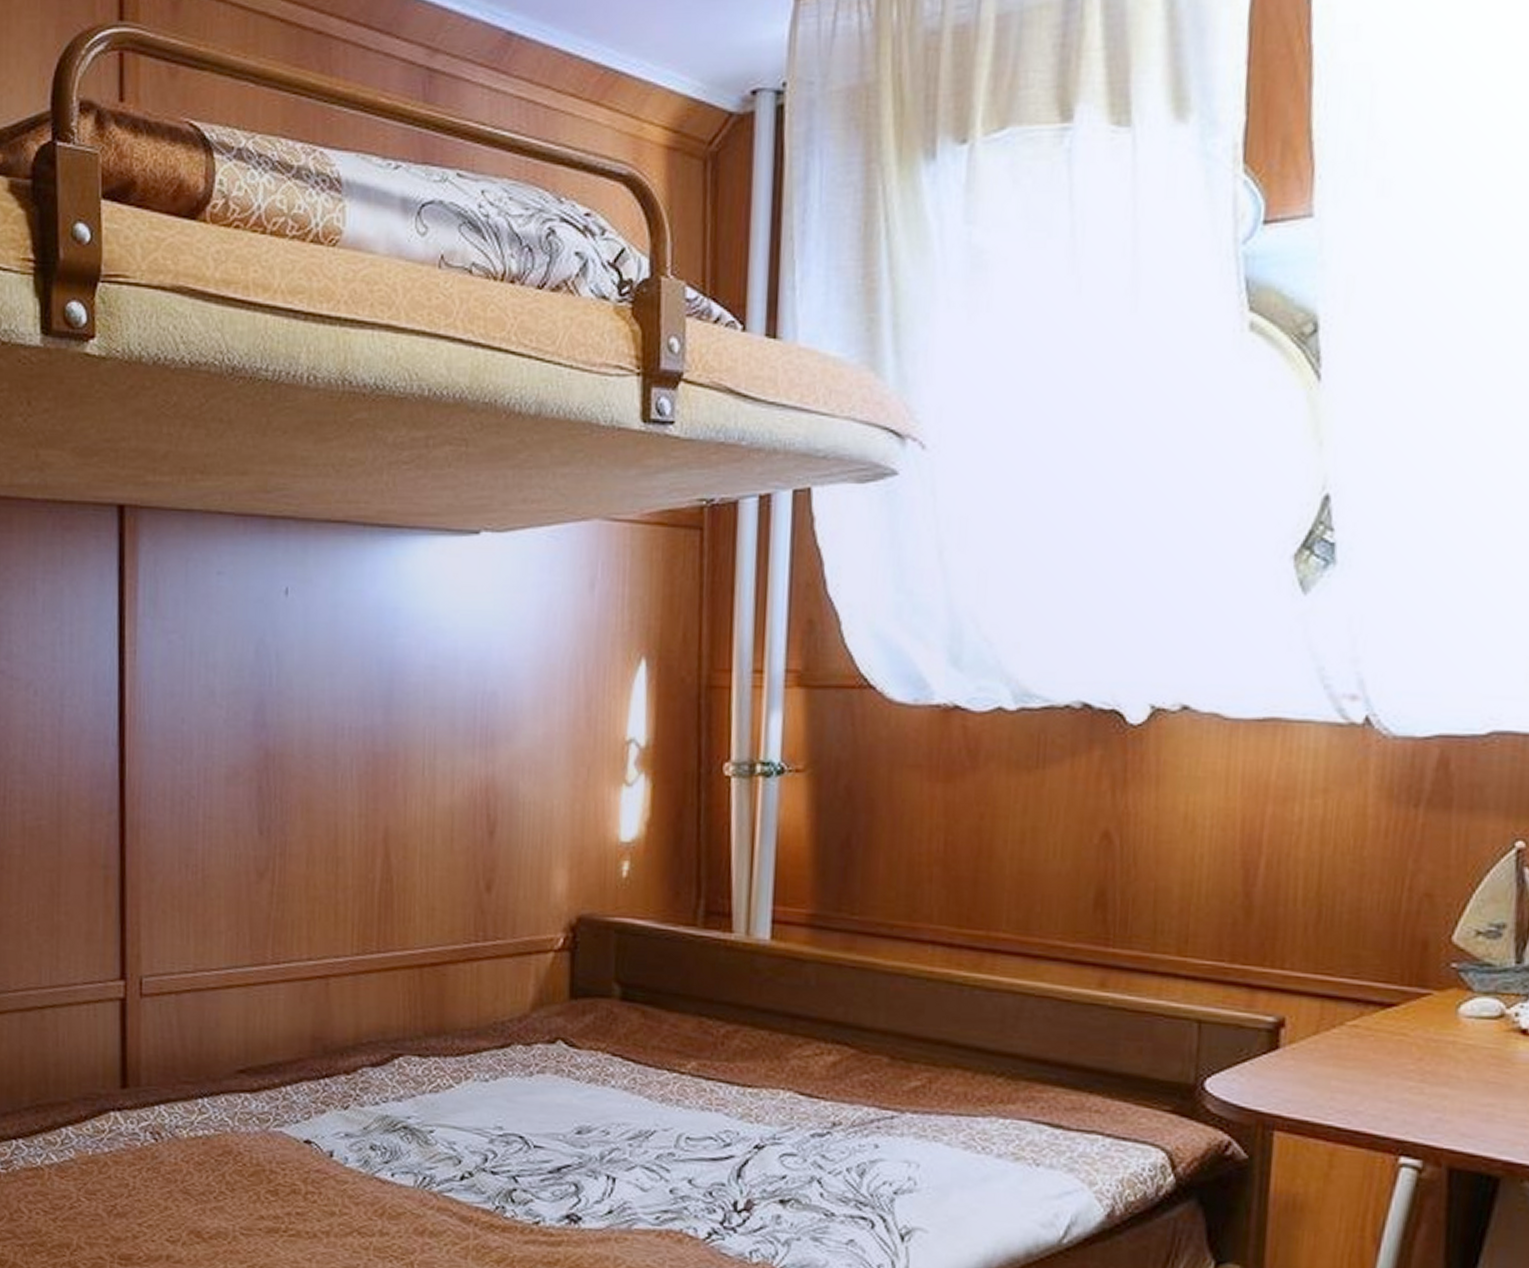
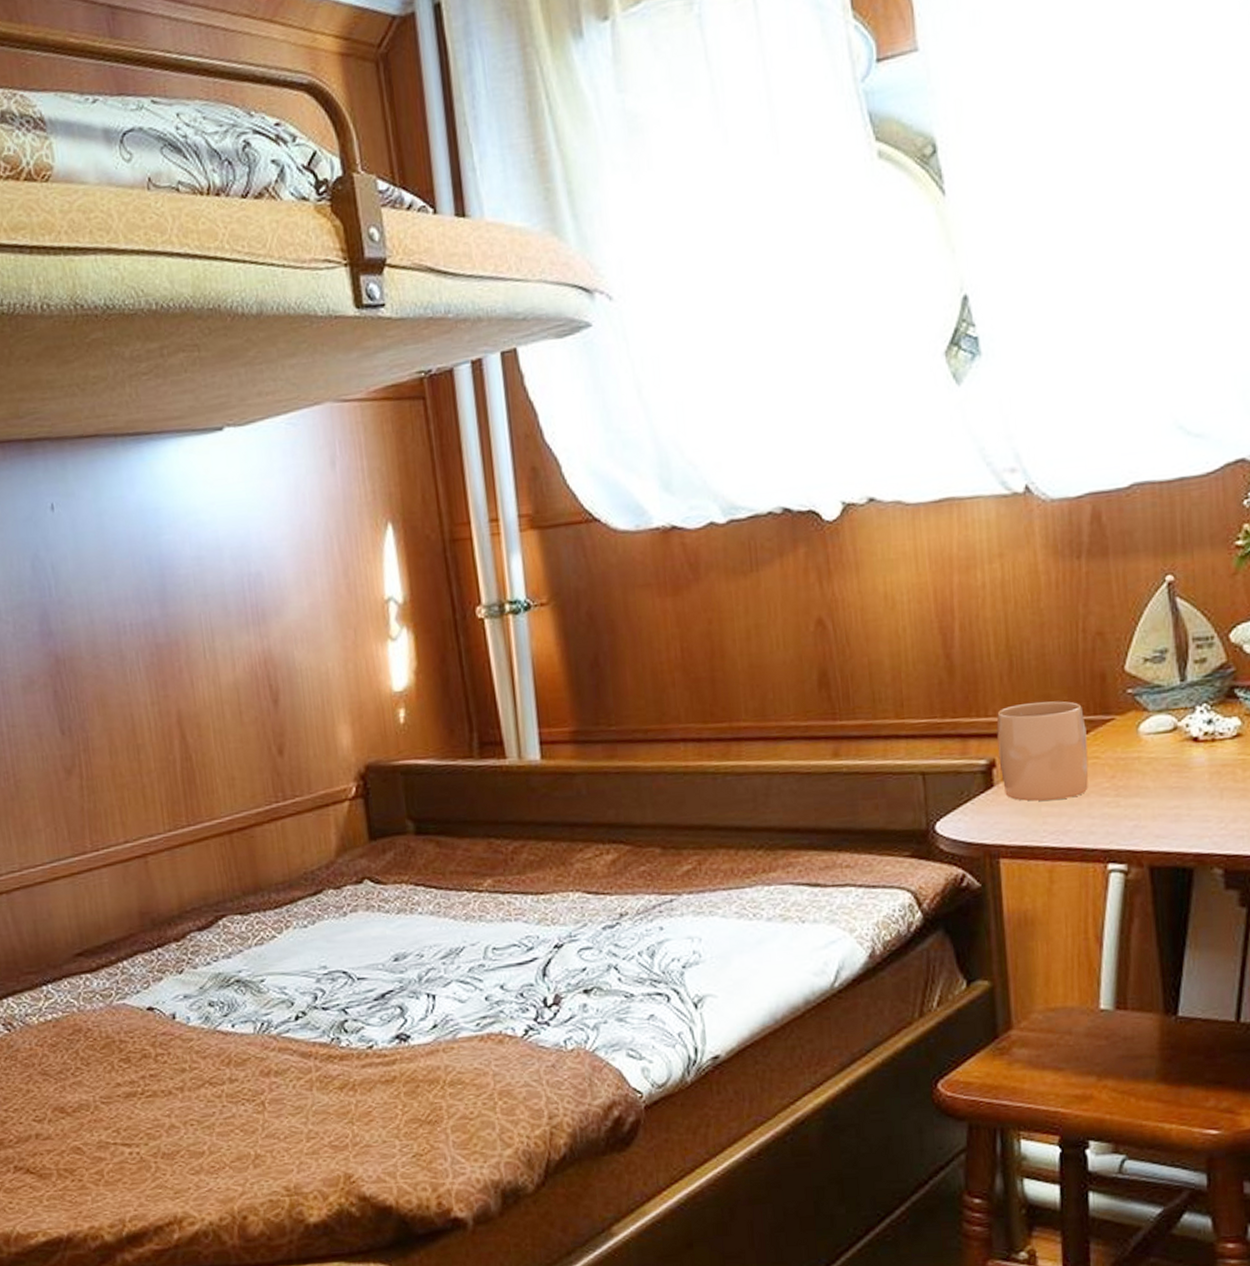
mug: none [1289,961,1397,1076] -> present [996,701,1089,802]

